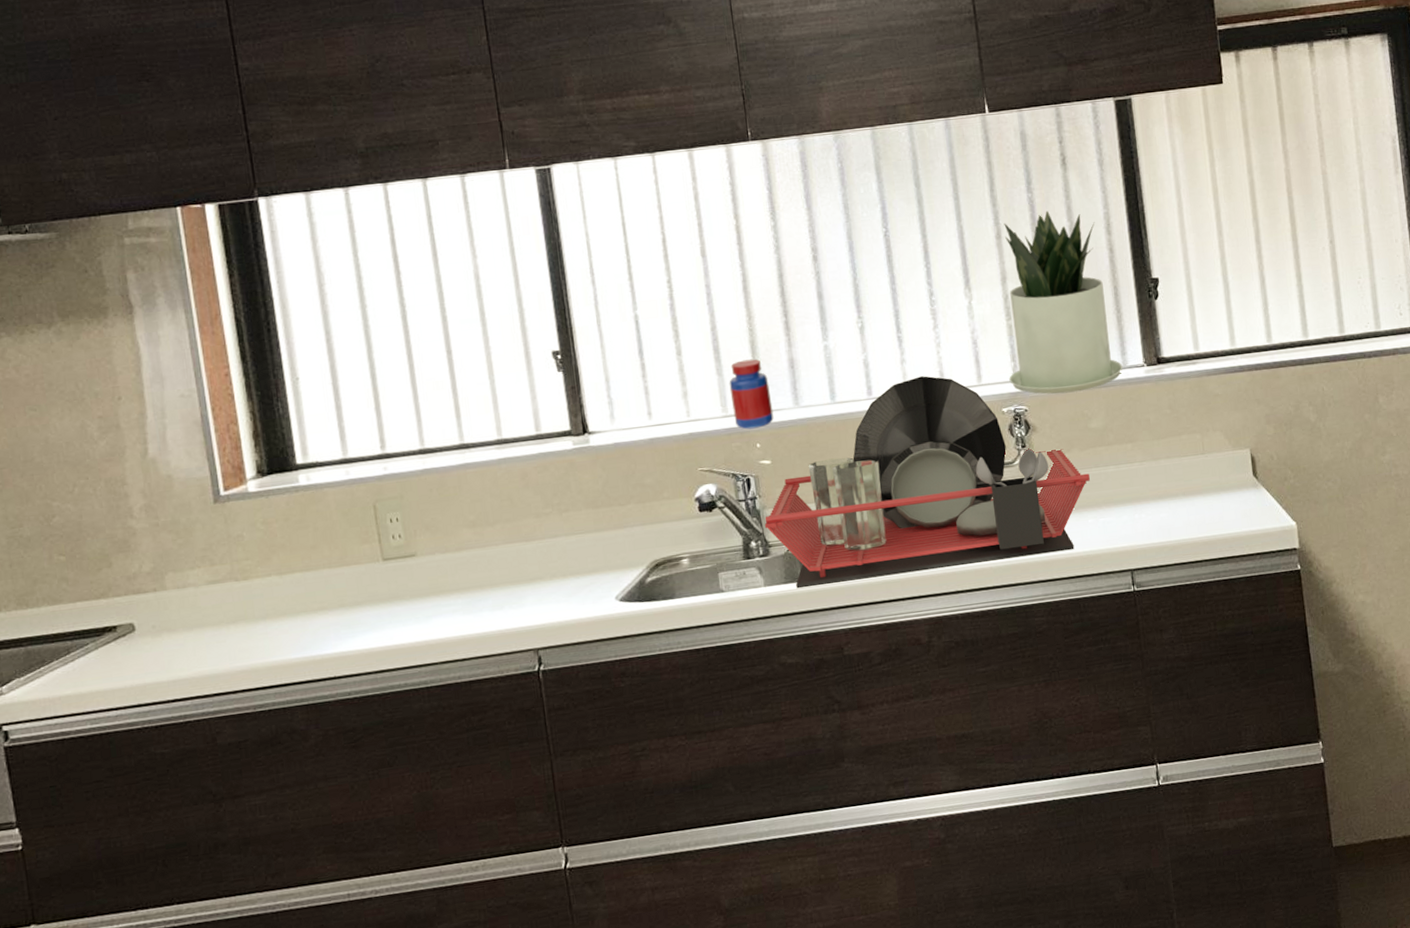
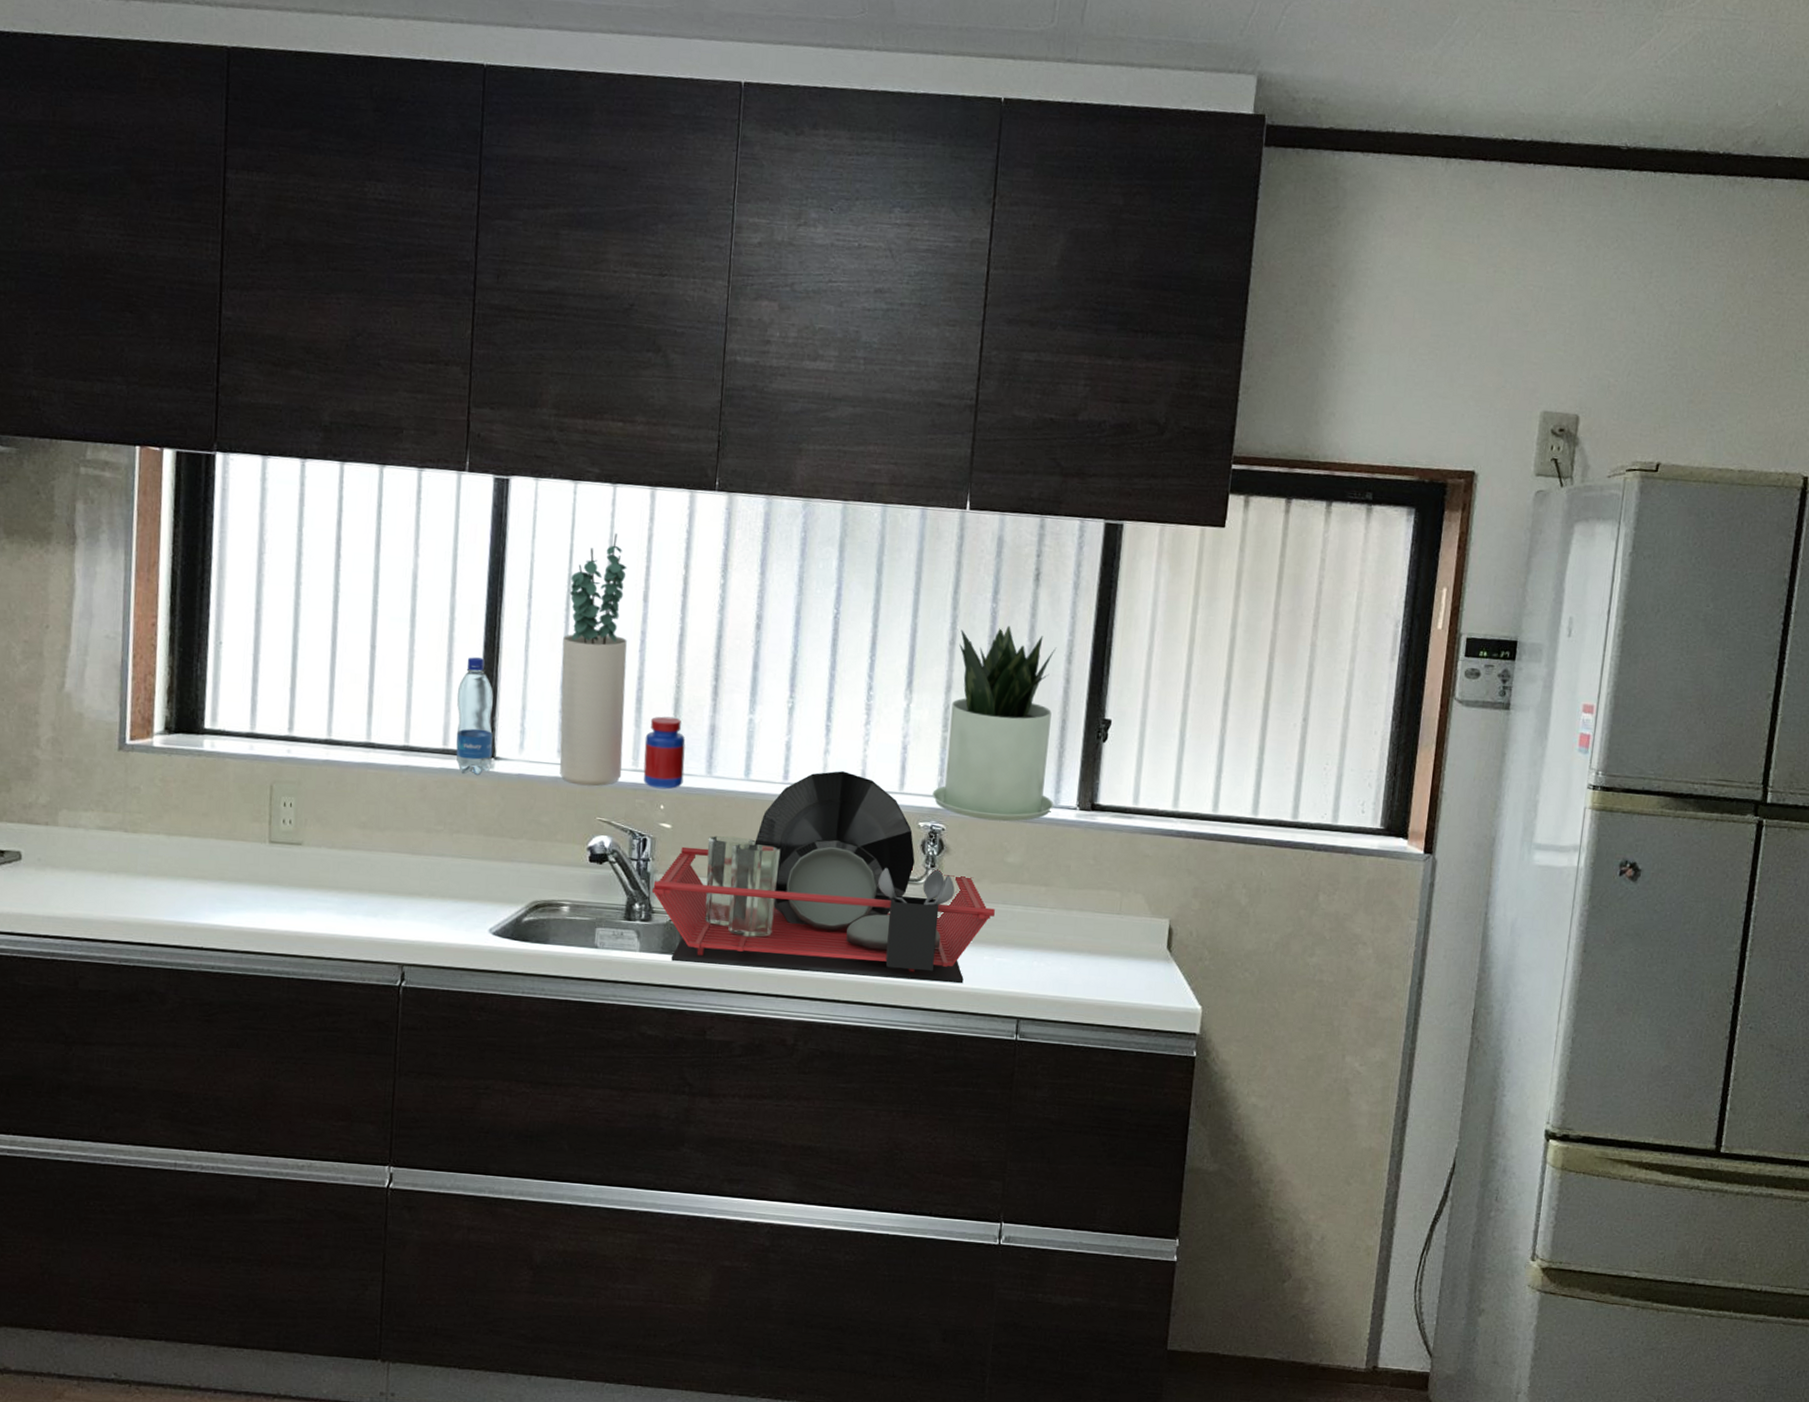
bottle: none [539,341,587,455] -> present [456,657,493,776]
vase: none [628,198,714,442] -> present [559,532,627,787]

